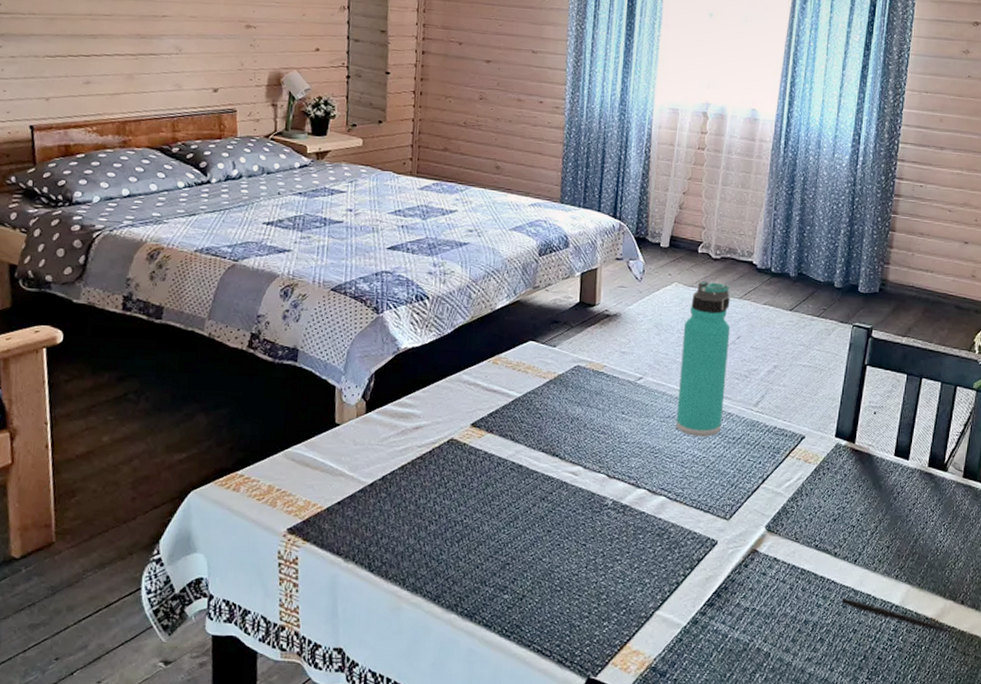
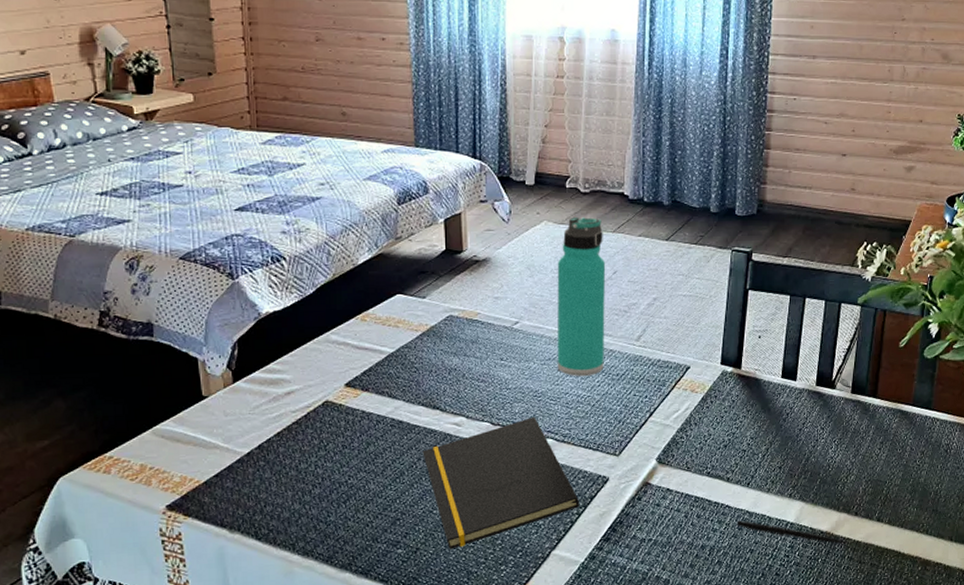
notepad: none [538,472,686,600] -> present [422,416,579,550]

